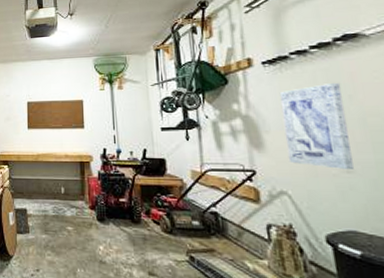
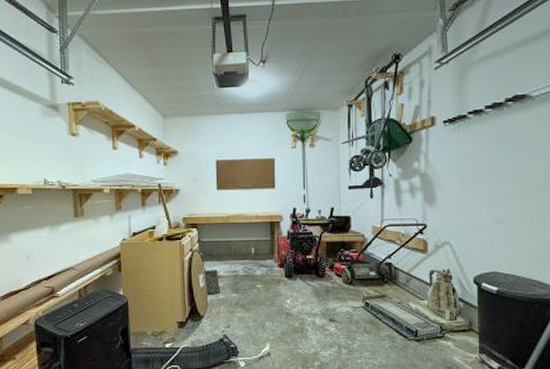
wall art: present [279,82,354,171] -> none [454,141,505,221]

